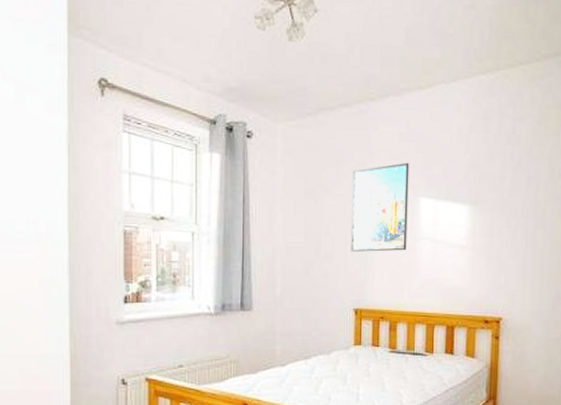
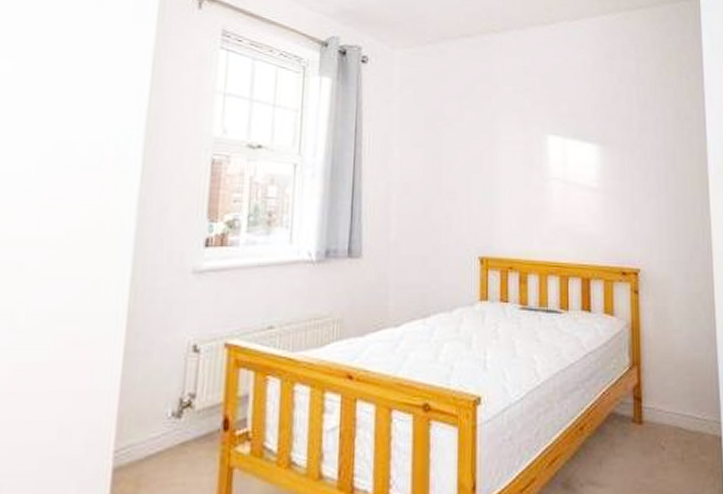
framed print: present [351,162,409,252] -> none [475,97,535,192]

